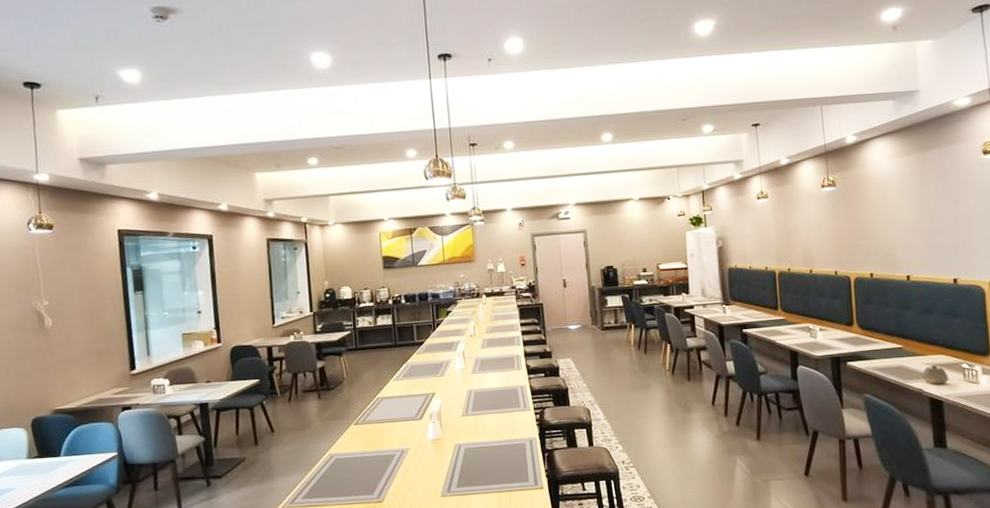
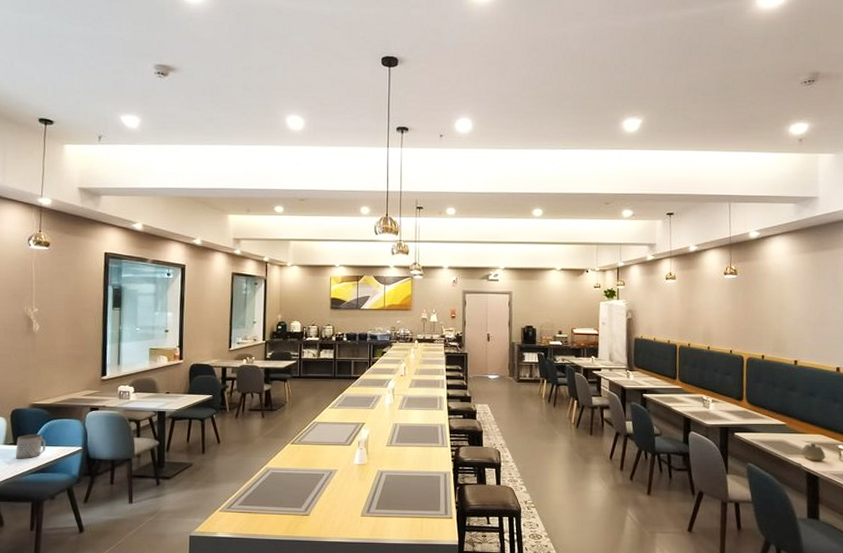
mug: none [41,442,77,473] -> present [16,434,47,459]

